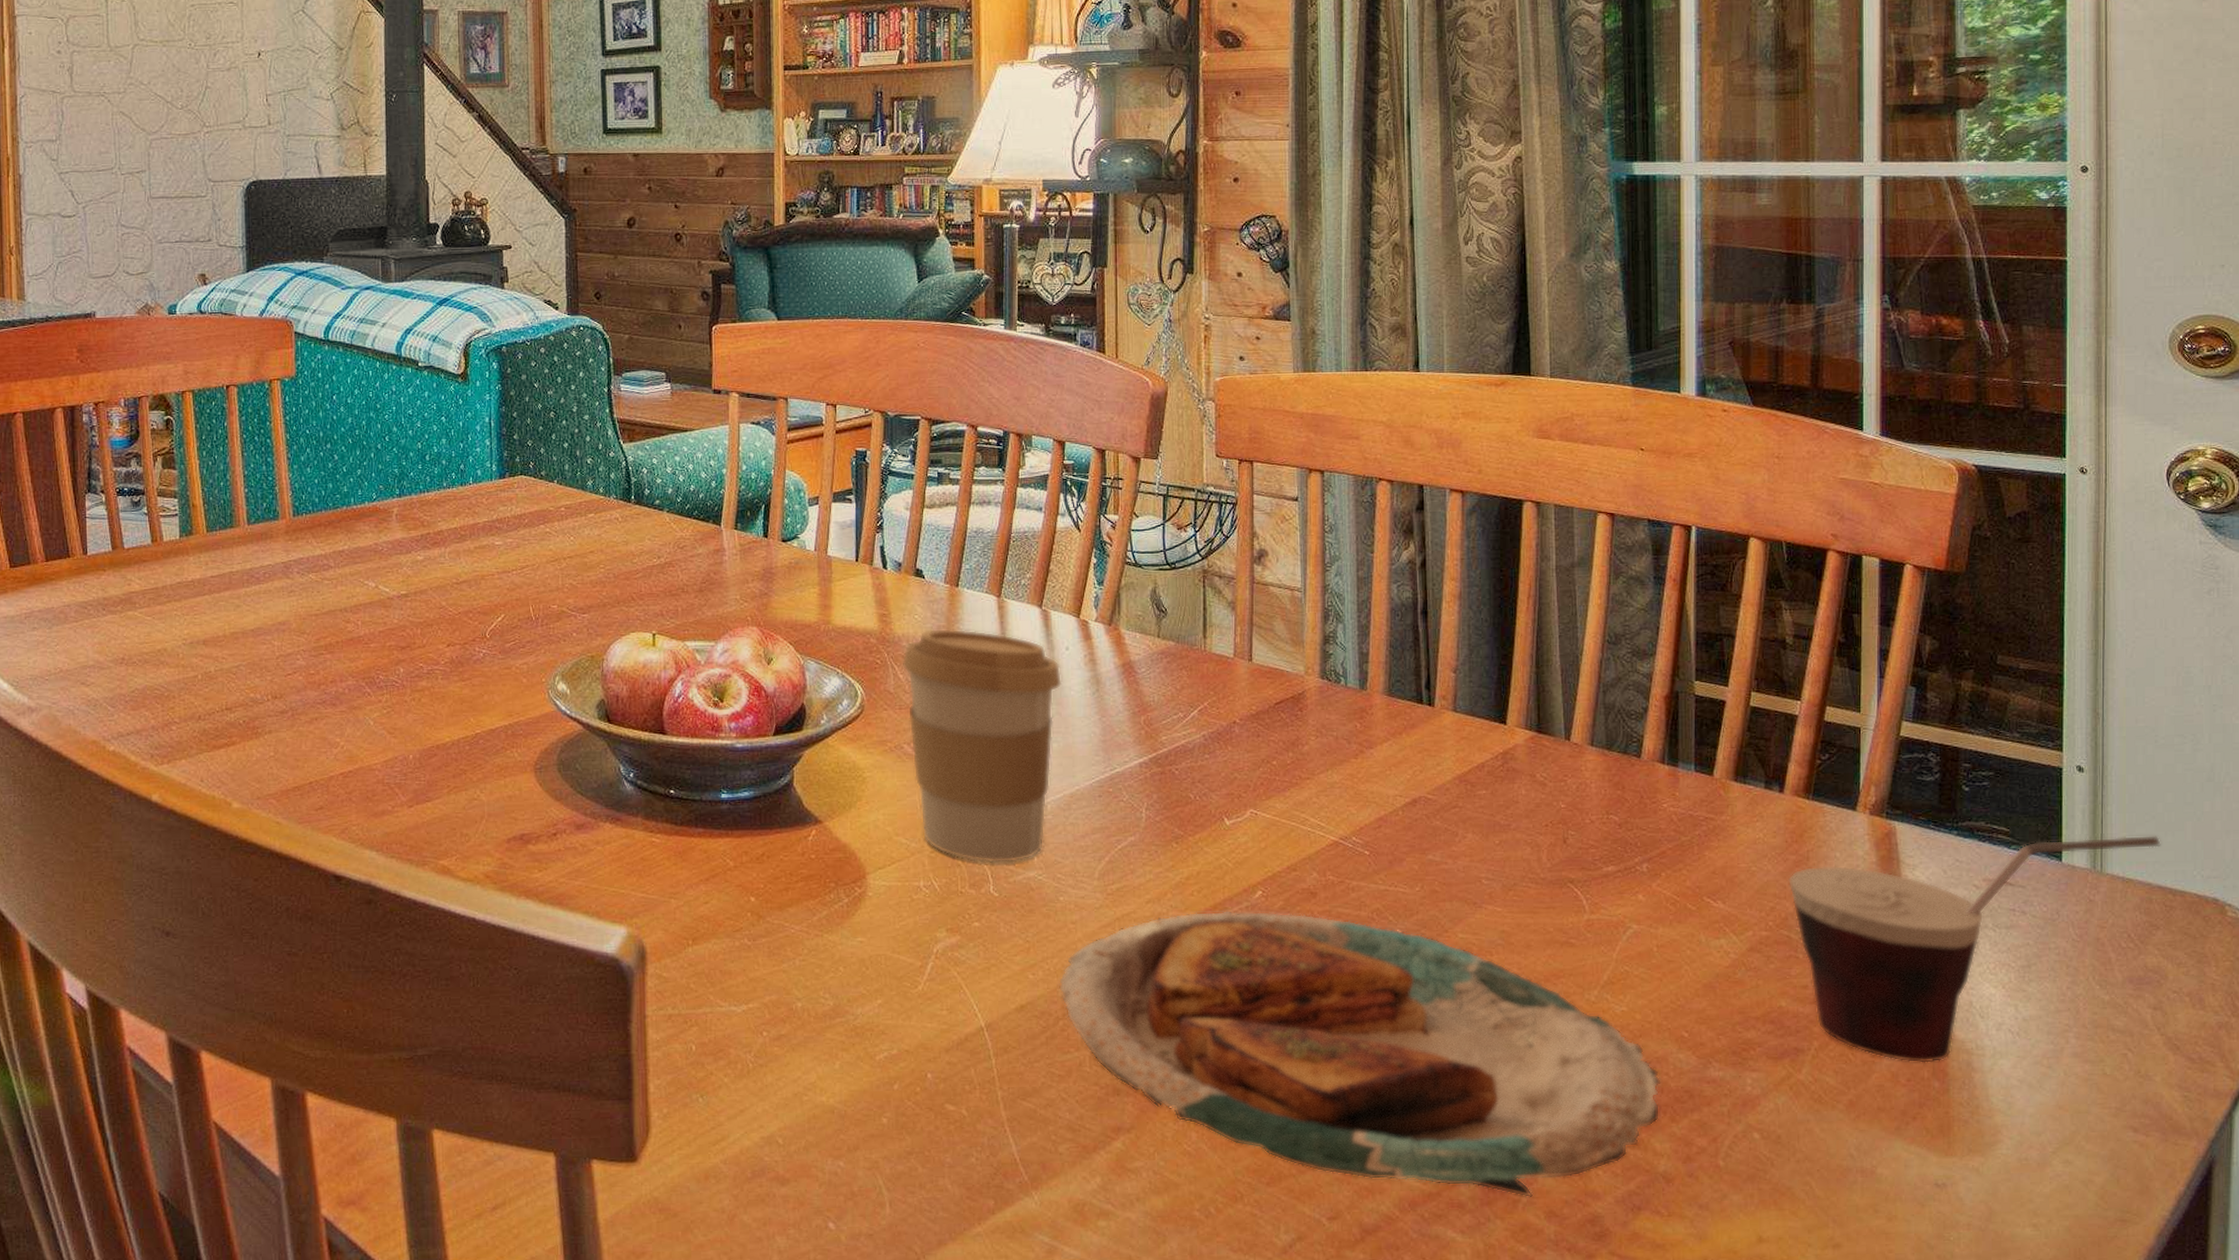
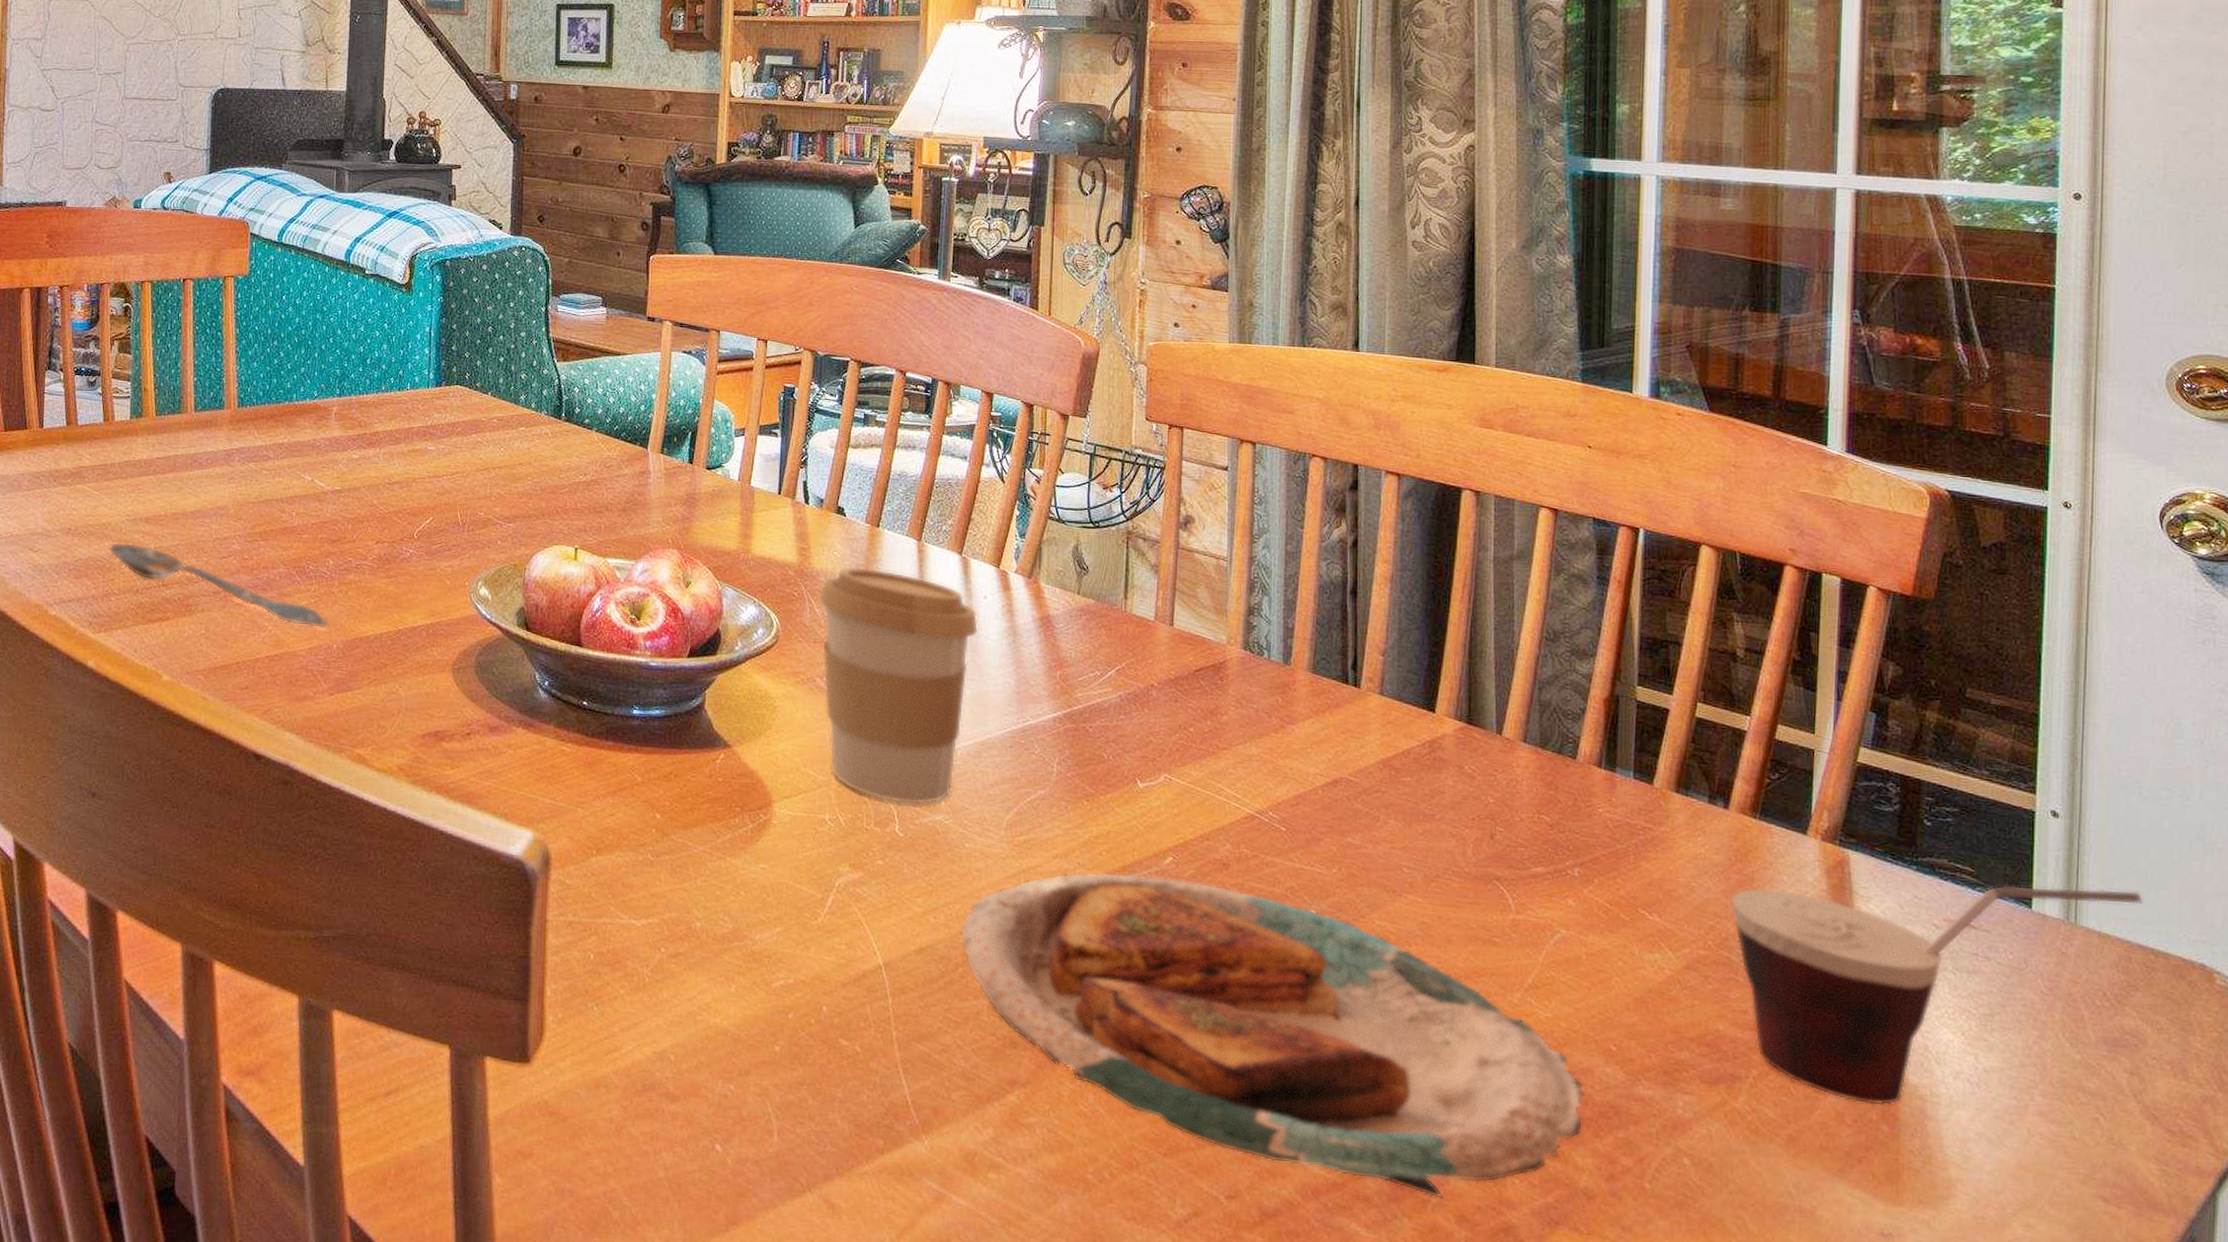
spoon: none [166,667,404,740] -> present [109,542,330,629]

